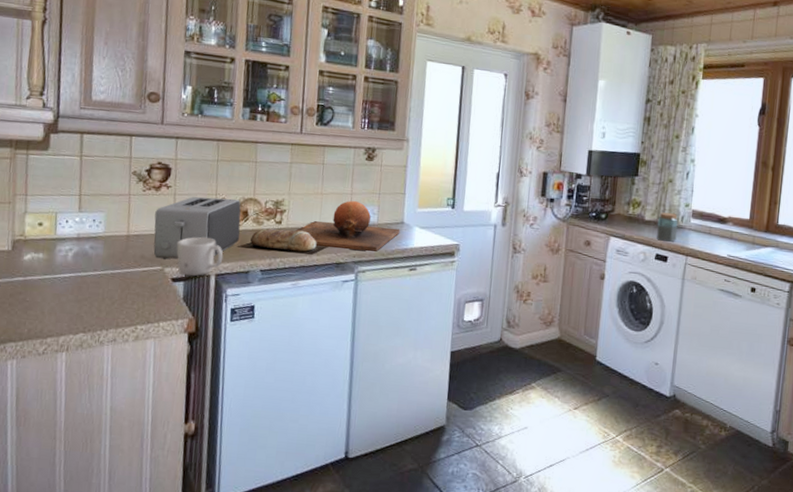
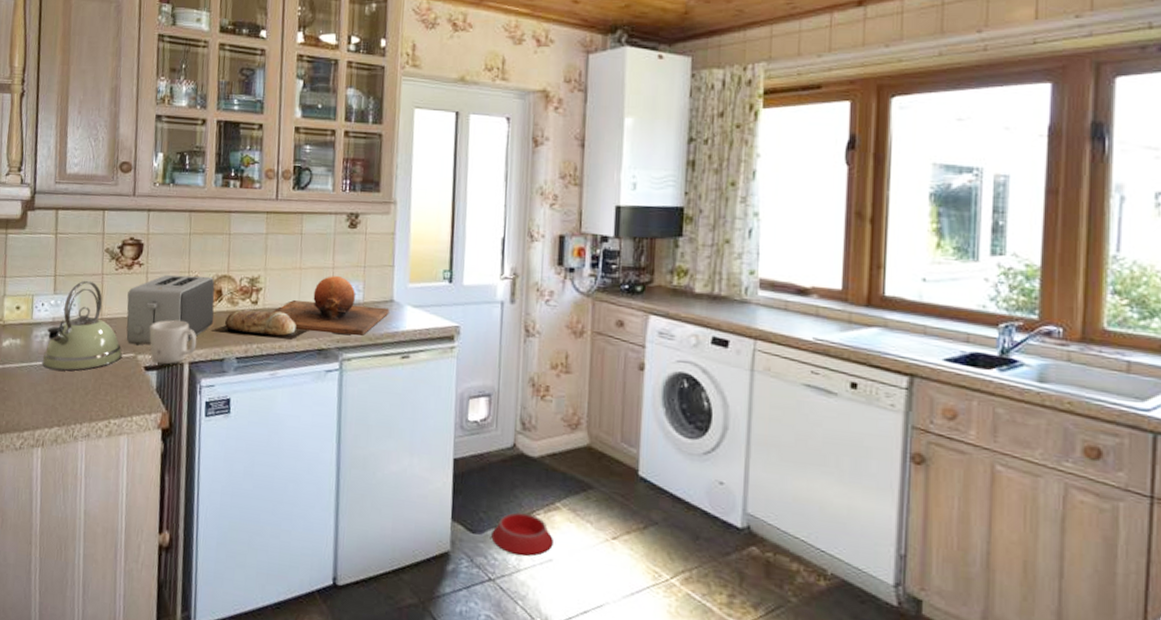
kettle: none [66,200,149,283] -> present [42,281,122,371]
pet bowl: none [479,392,529,426] -> present [491,512,553,557]
peanut butter: present [656,212,679,243] -> none [711,282,741,322]

